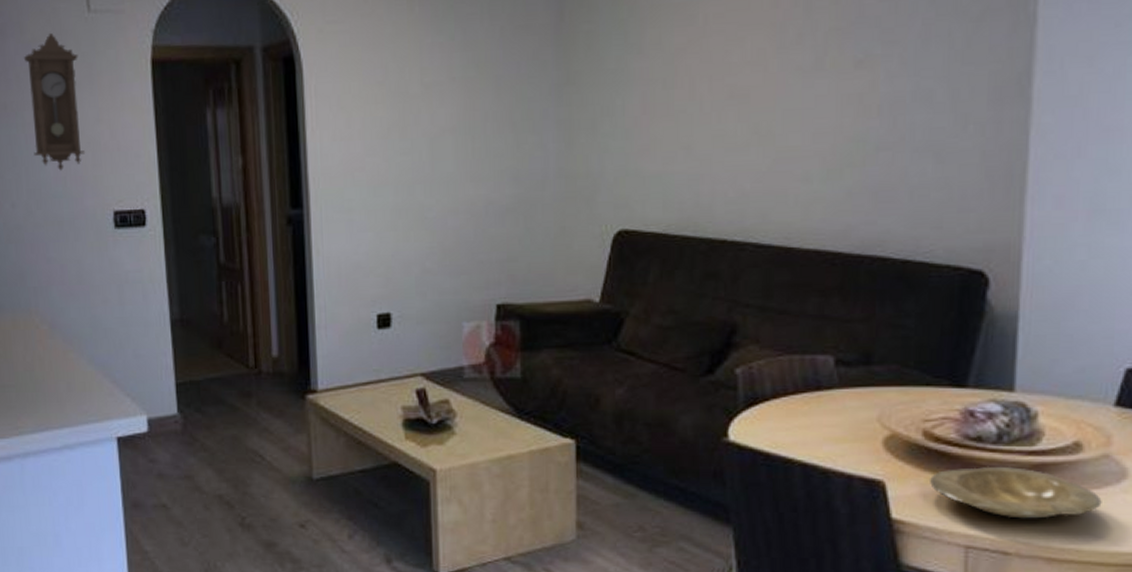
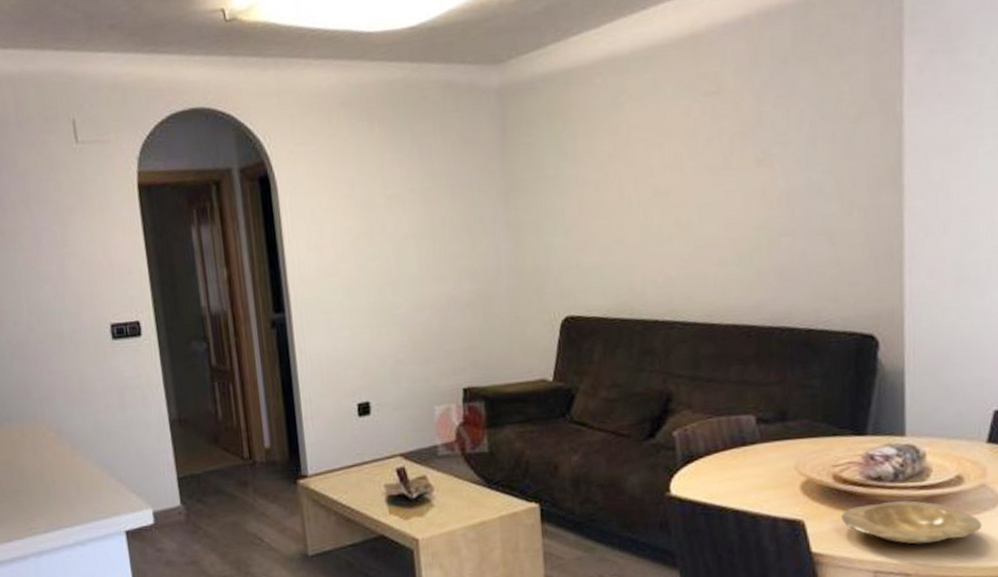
pendulum clock: present [23,33,85,171] -> none [17,164,80,290]

